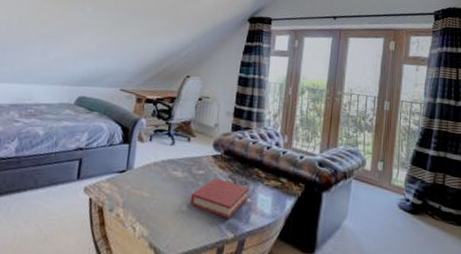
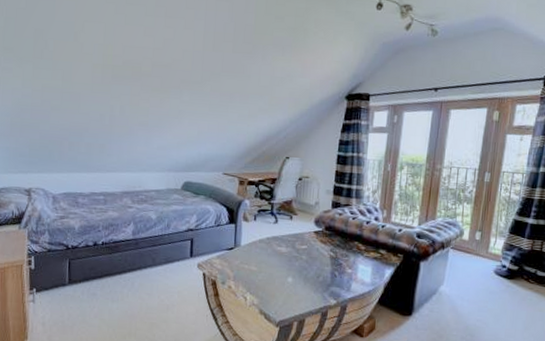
hardback book: present [191,178,250,219] -> none [295,252,350,287]

